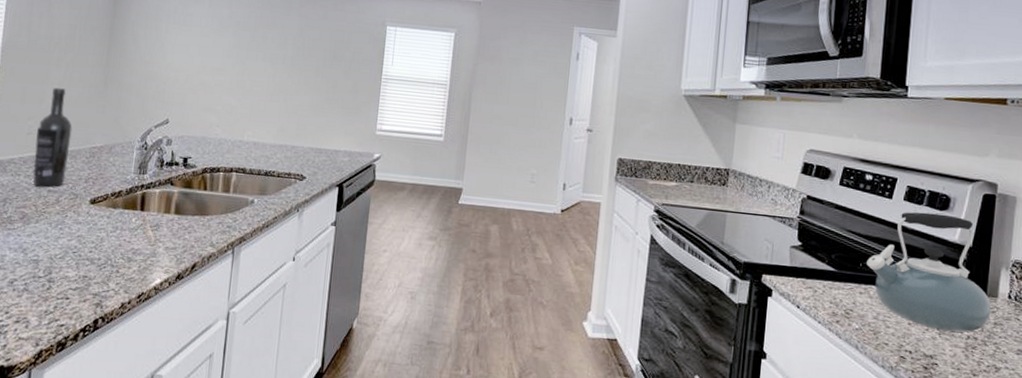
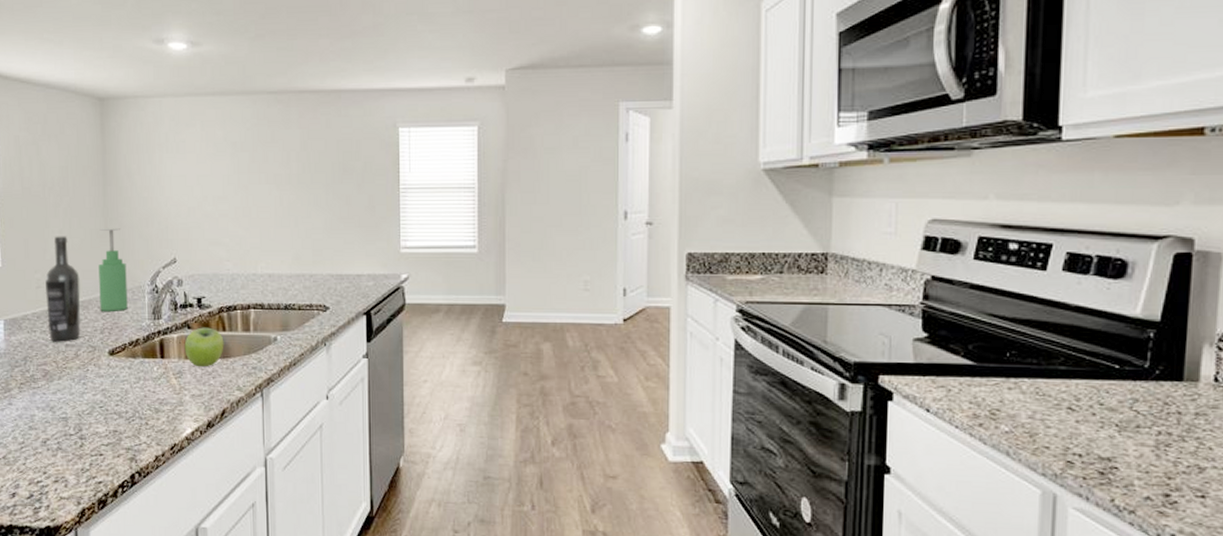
soap dispenser: none [88,85,120,163] -> present [98,228,128,311]
fruit: none [164,185,204,223] -> present [184,327,224,367]
kettle: present [867,212,992,333] -> none [1016,283,1191,429]

